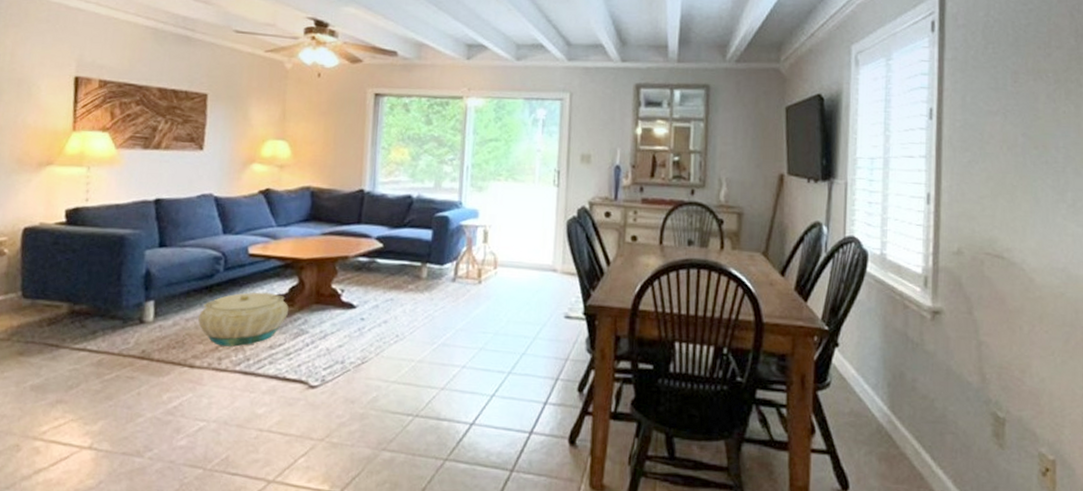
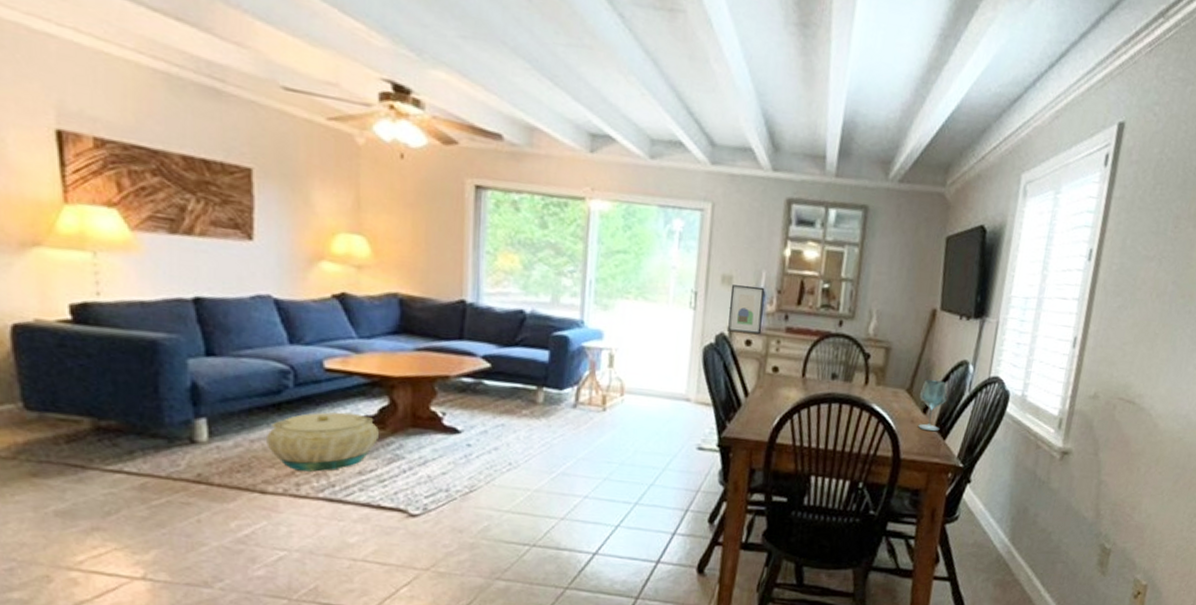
picture frame: none [588,162,620,207] -> present [728,284,765,335]
wine glass: none [775,242,804,294] -> present [918,379,948,432]

